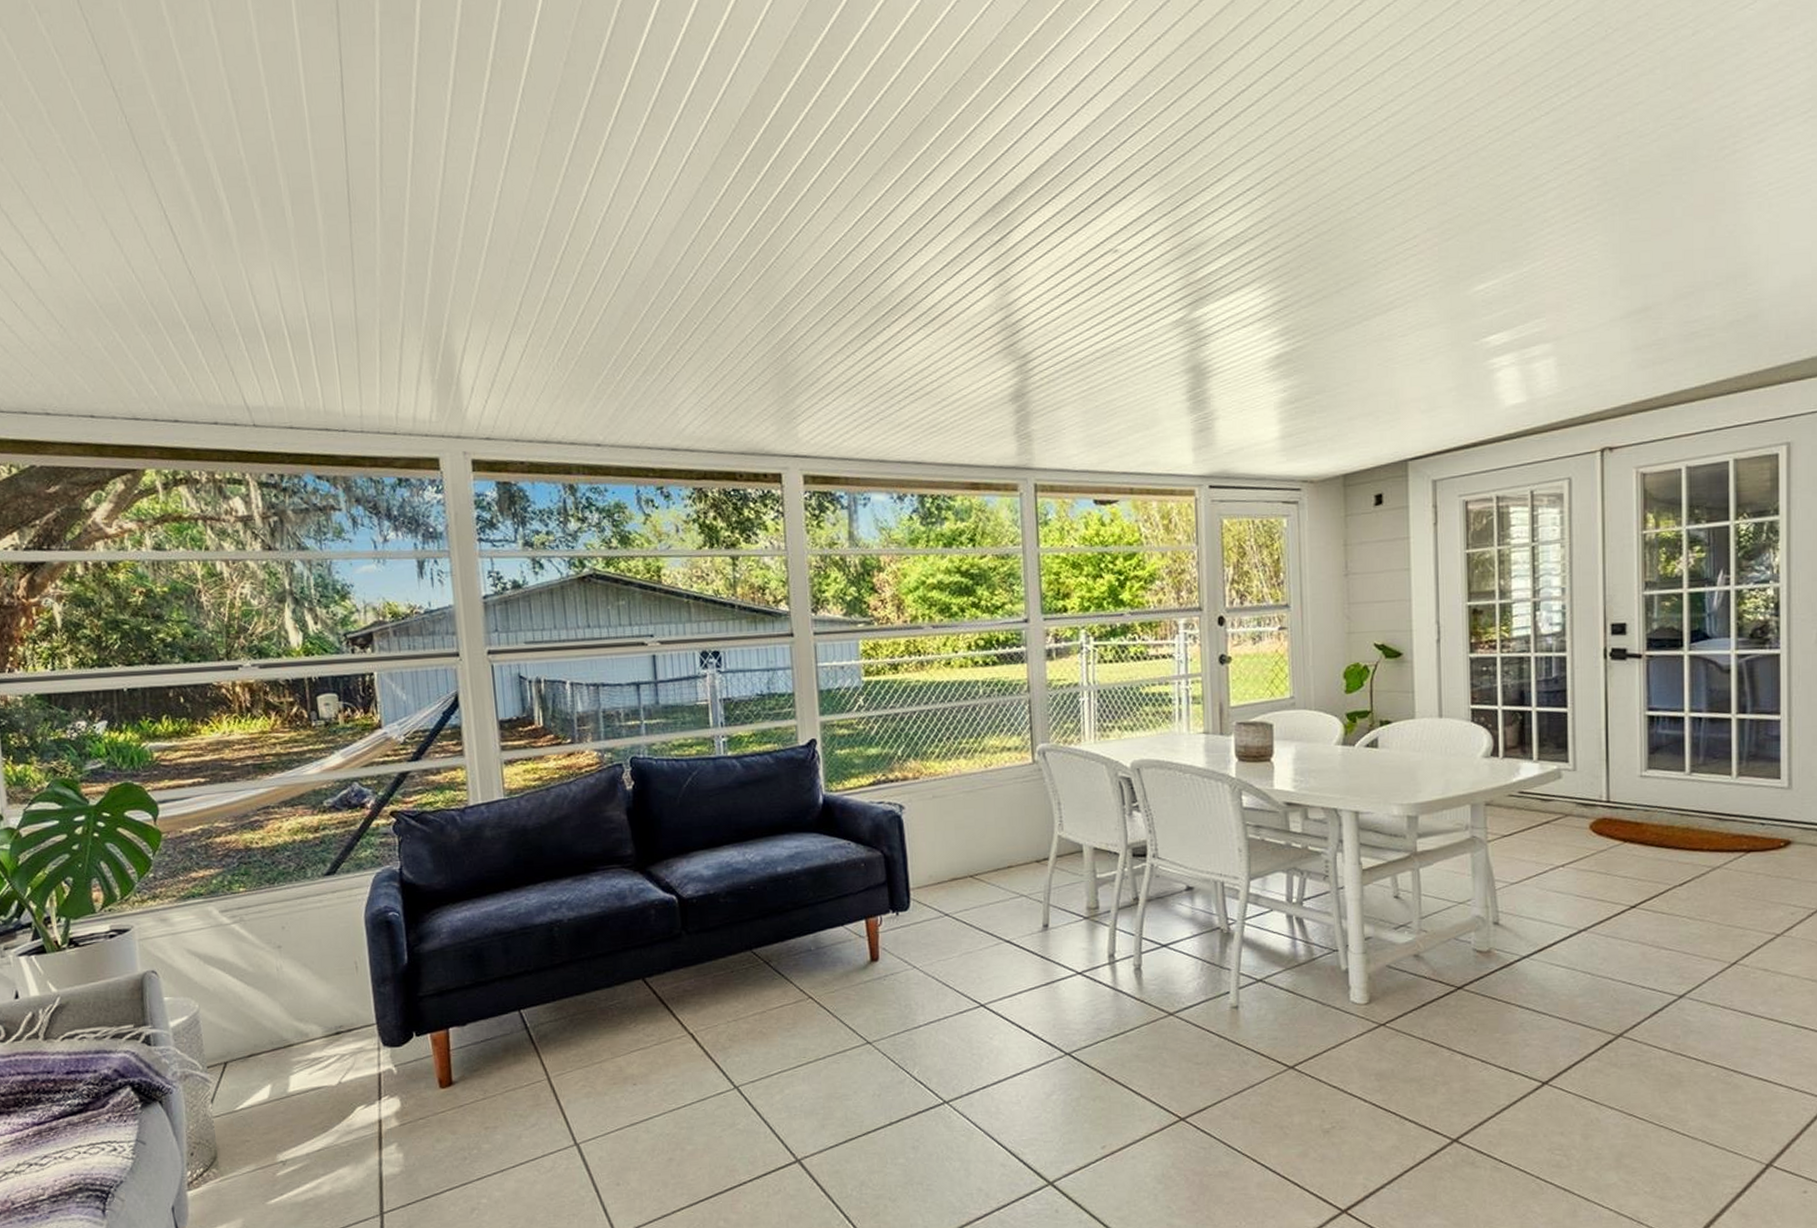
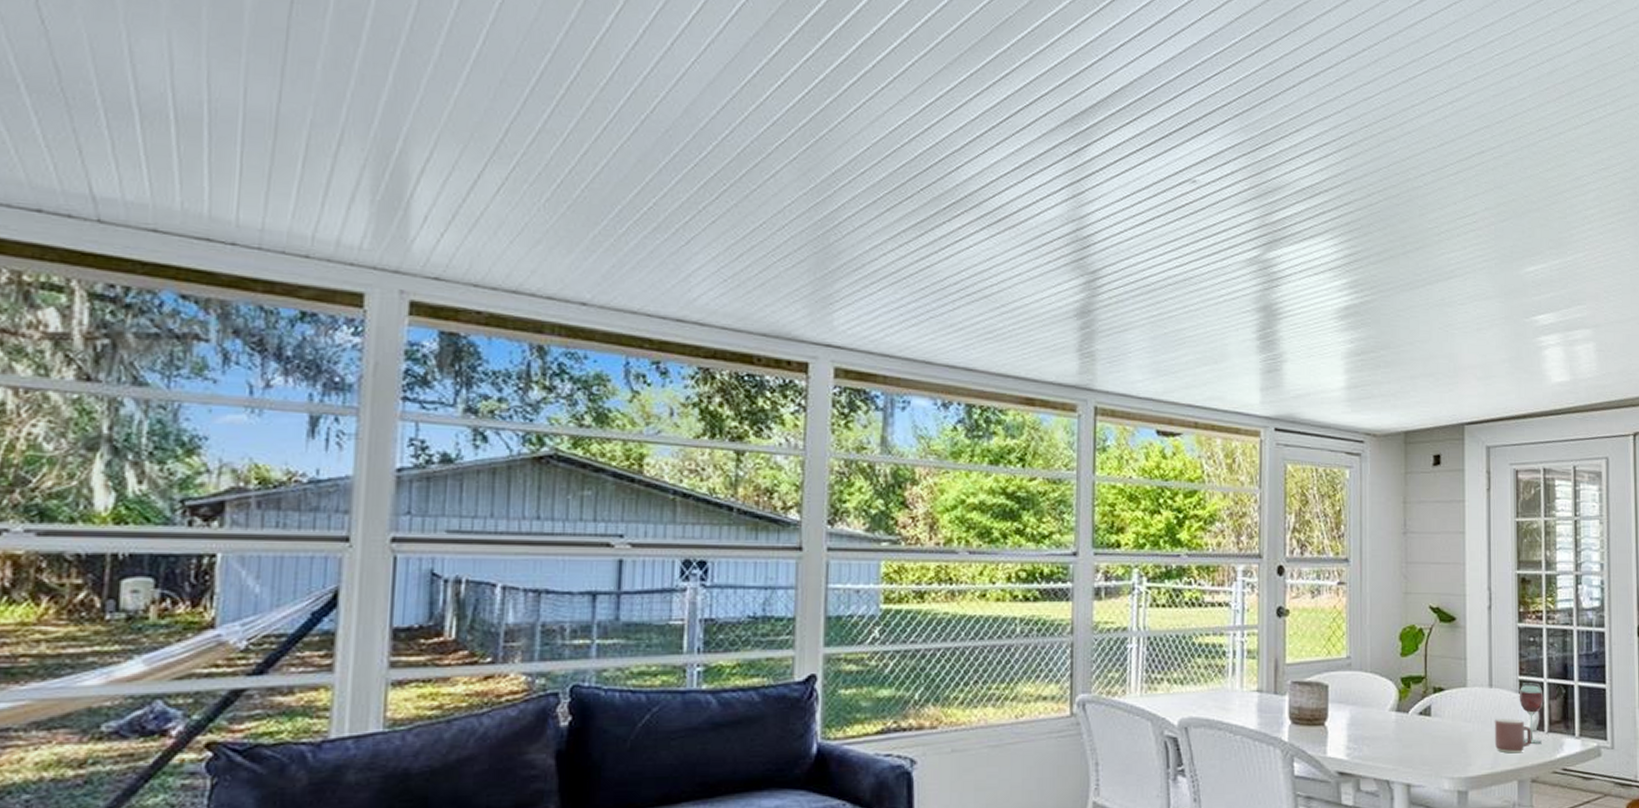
mug: none [1444,746,1486,780] -> present [1494,719,1532,754]
wineglass: none [1471,710,1498,769] -> present [1519,682,1544,744]

